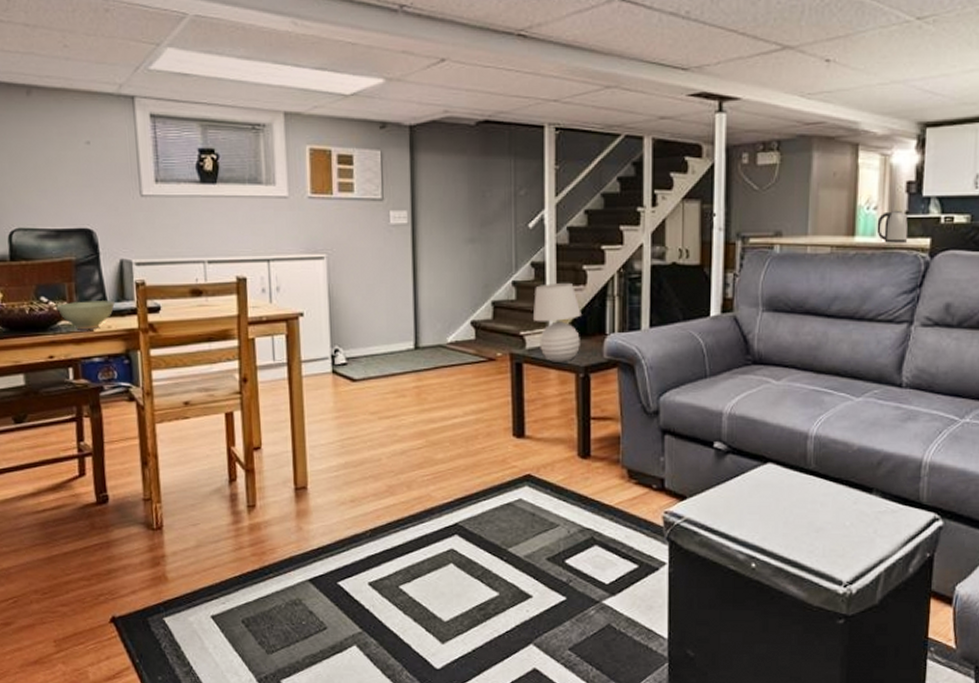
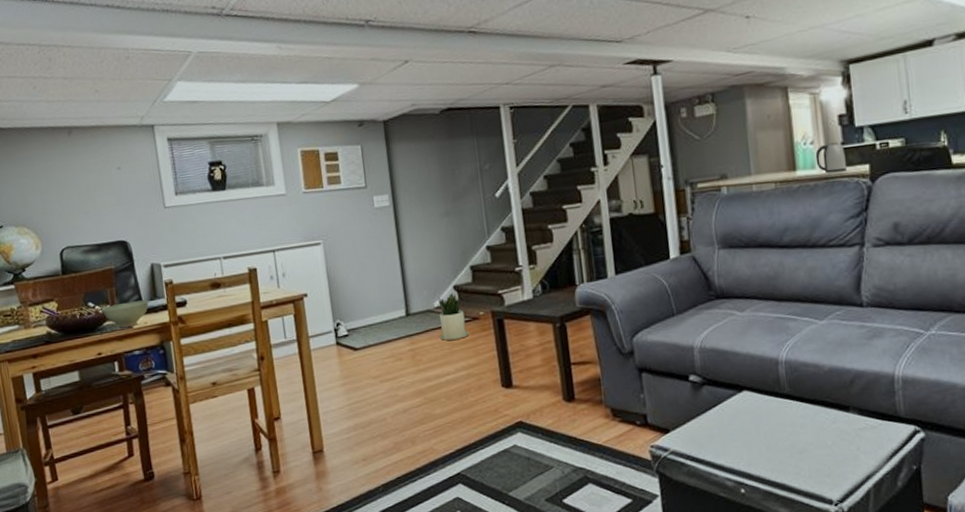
planter: none [449,328,483,381] -> present [438,292,469,341]
table lamp: present [532,282,581,362] -> none [507,241,554,316]

